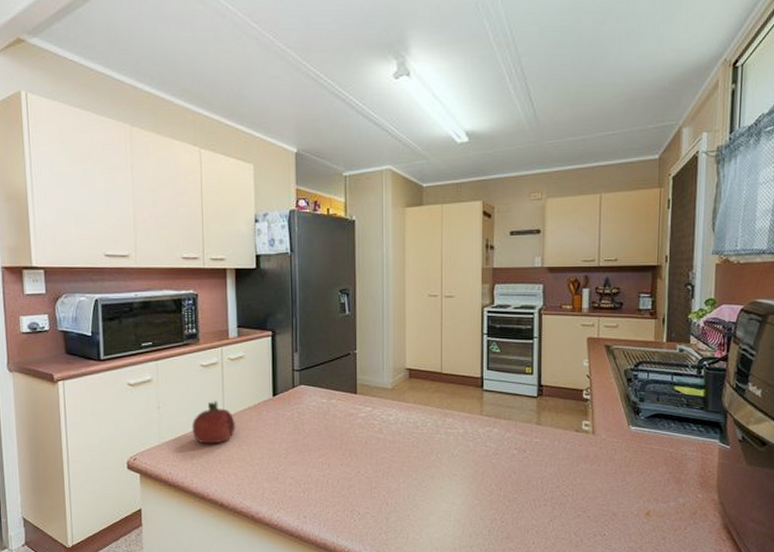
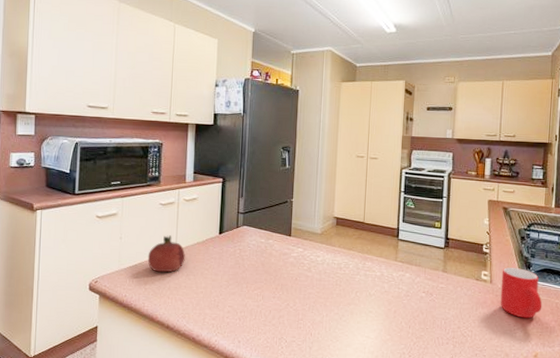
mug: none [605,415,654,472] -> present [500,267,542,319]

